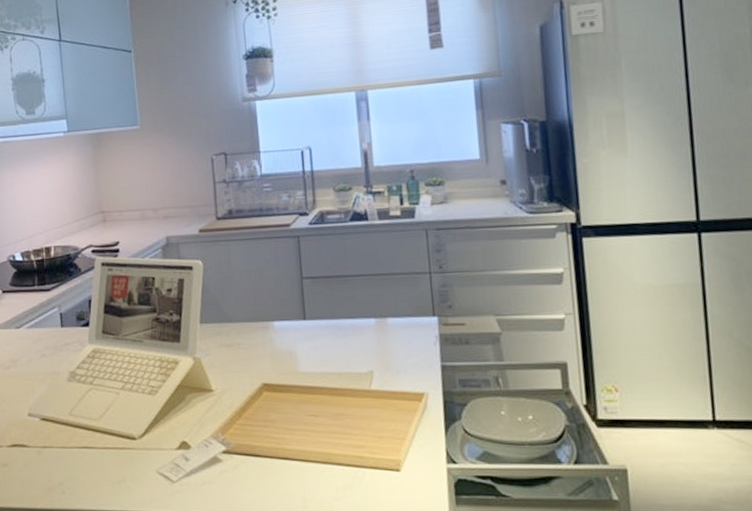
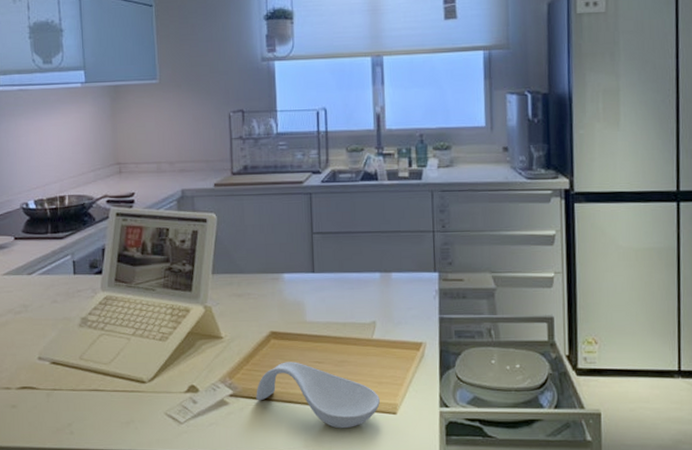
spoon rest: none [250,415,382,488] -> present [256,362,380,429]

